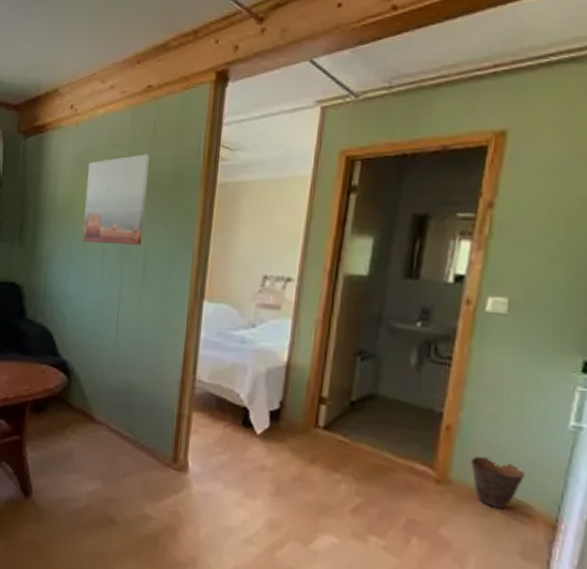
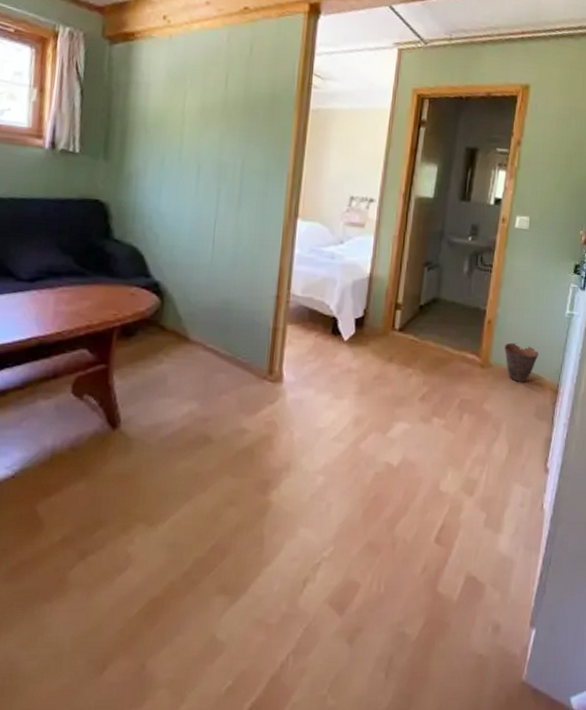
wall art: present [82,154,149,245] -> none [176,74,246,164]

